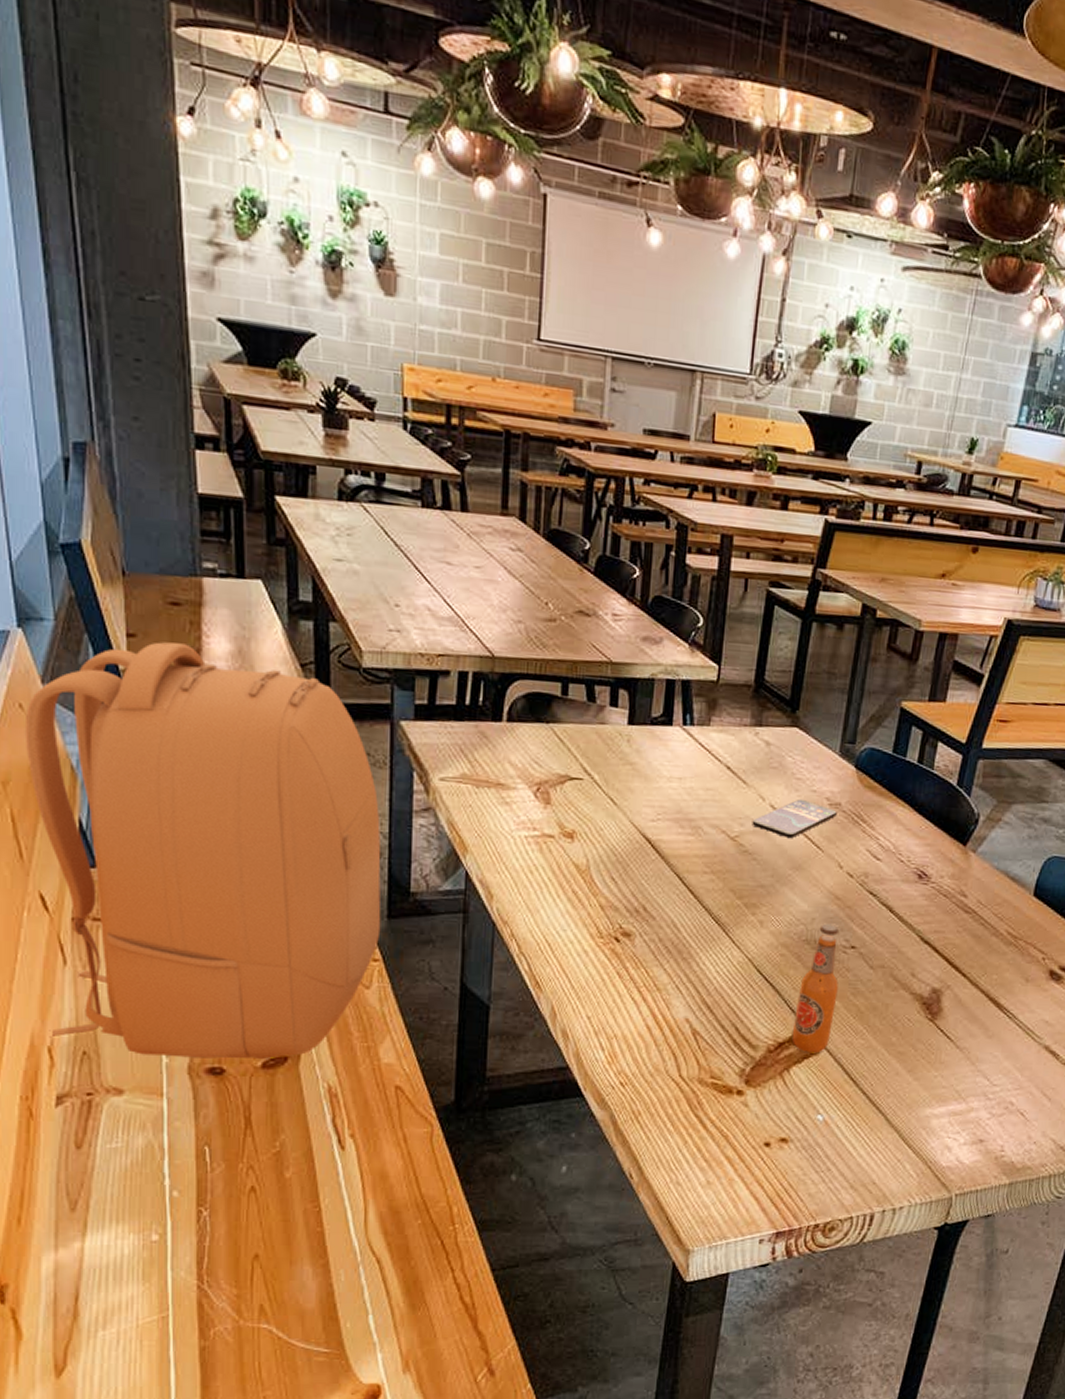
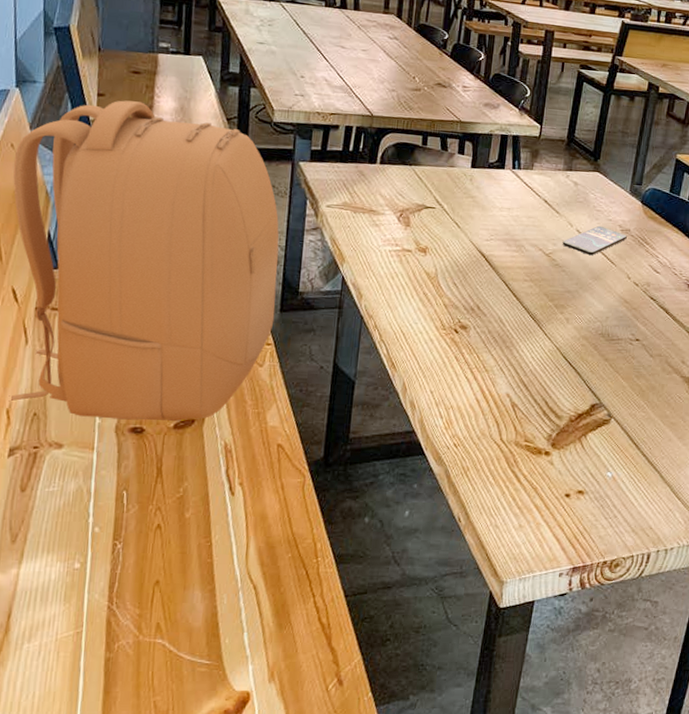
beer bottle: present [791,923,840,1054] -> none [588,321,627,423]

